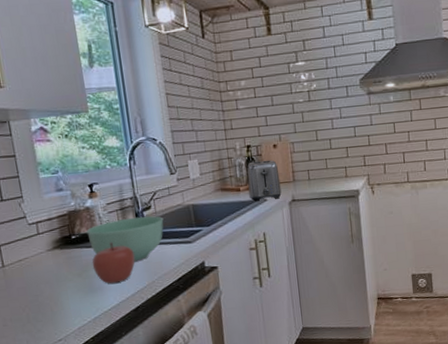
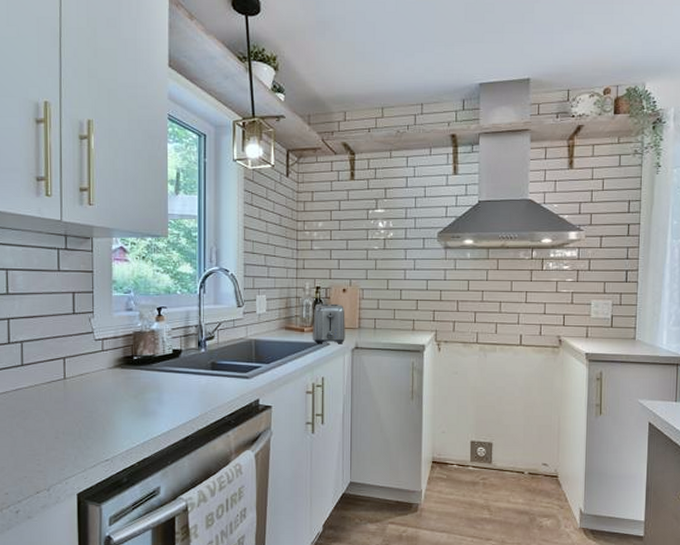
bowl: present [86,216,164,262] -> none [149,345,225,391]
fruit: present [92,242,135,284] -> none [149,368,191,409]

